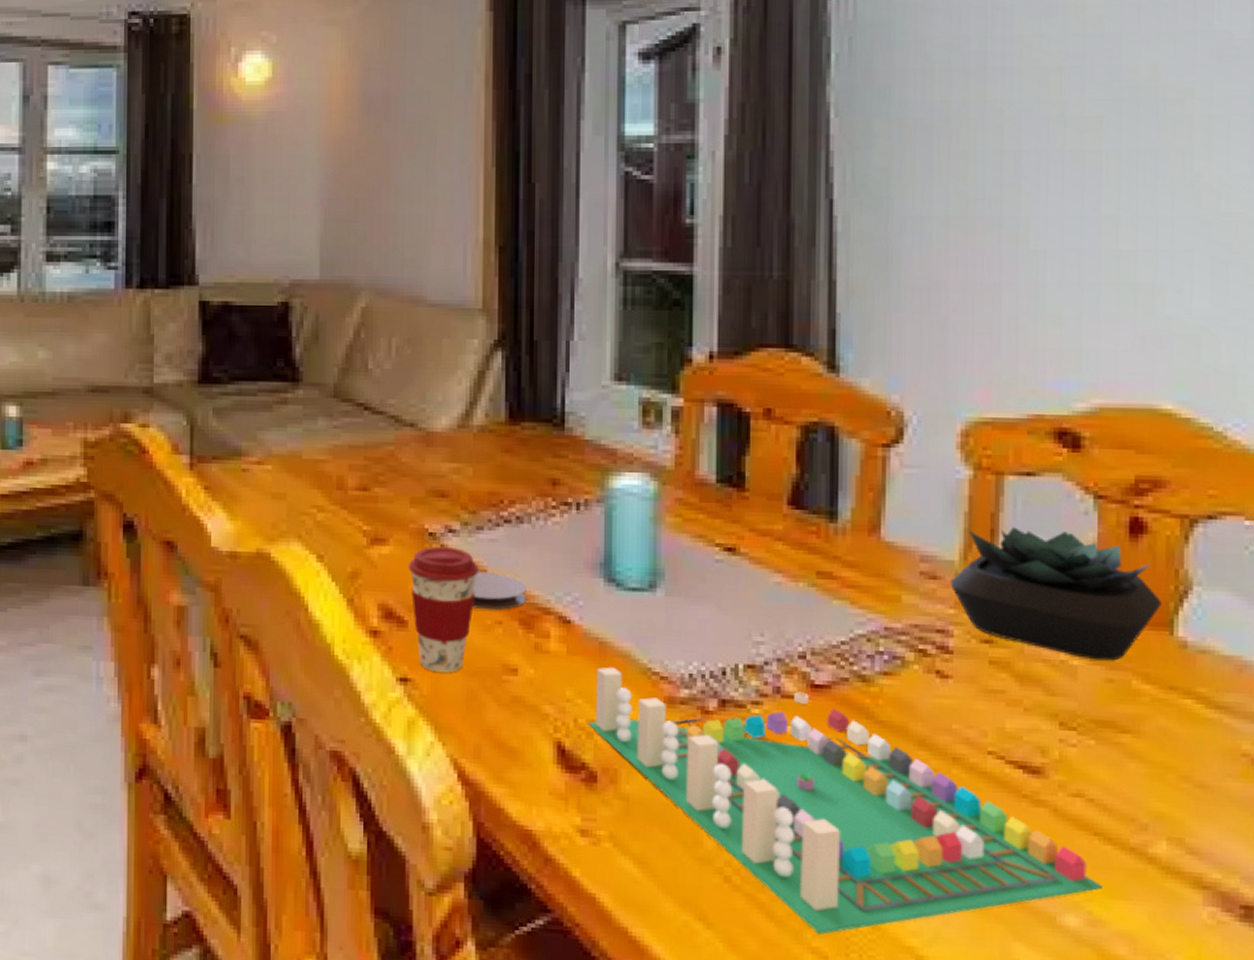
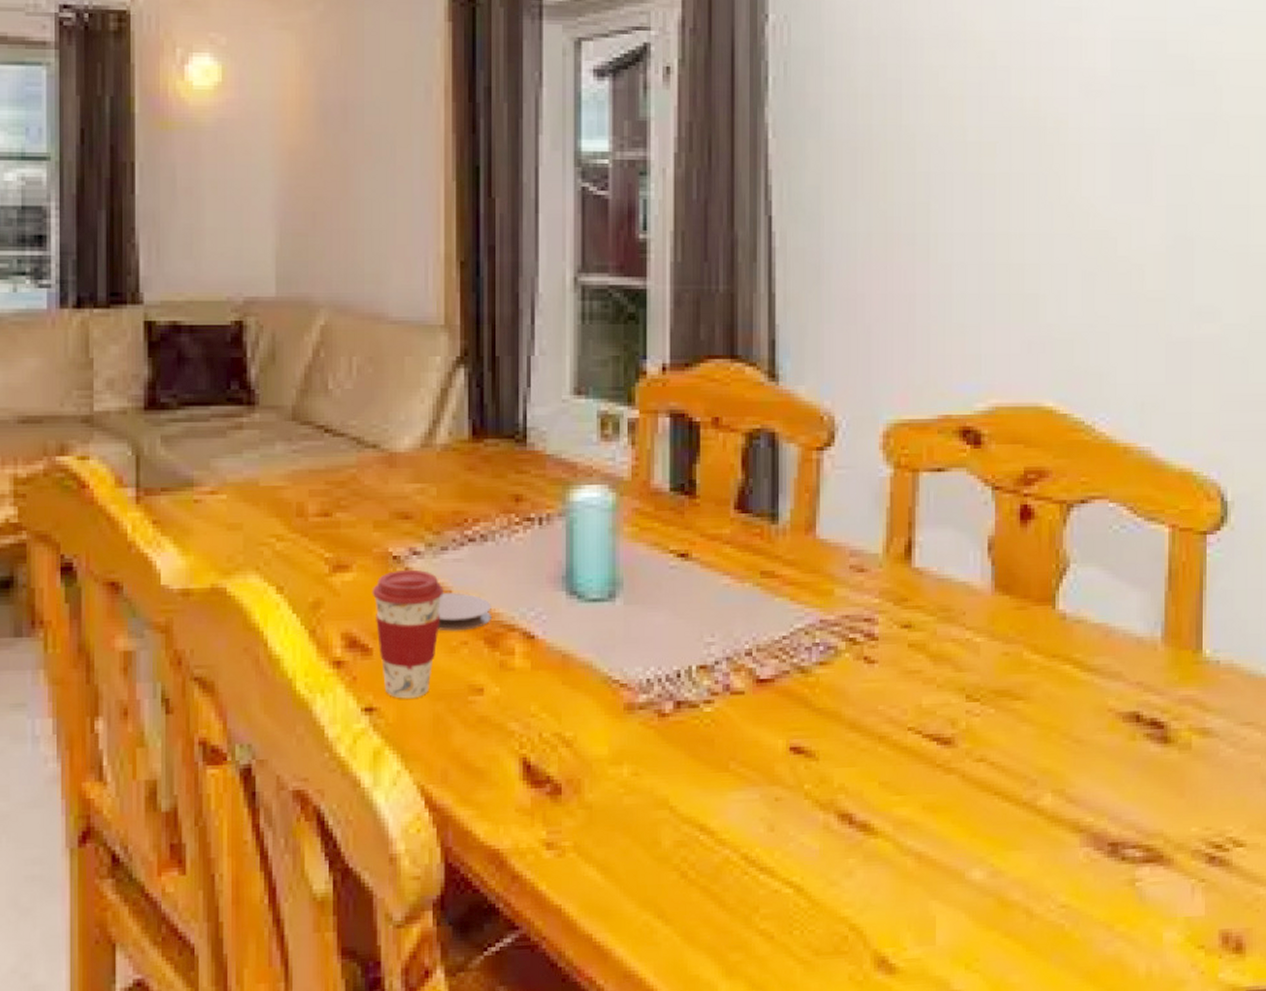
board game: present [588,667,1104,935] -> none [552,678,1003,916]
succulent plant: present [950,527,1163,661] -> none [875,519,1047,636]

